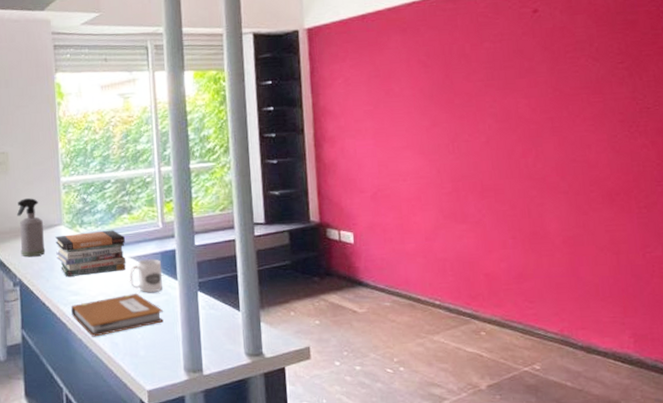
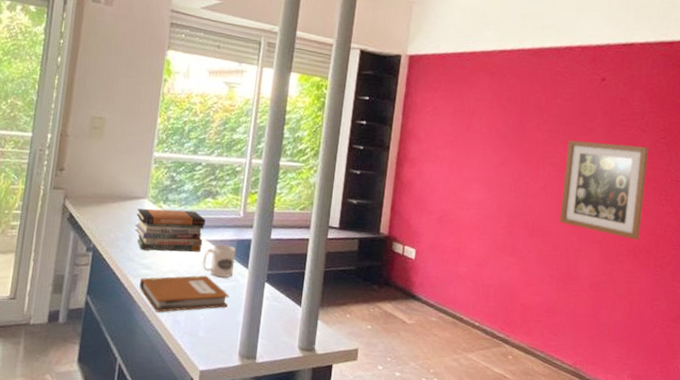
spray bottle: present [16,198,46,257] -> none [100,166,128,226]
wall art: none [505,76,614,183] -> present [559,140,649,240]

